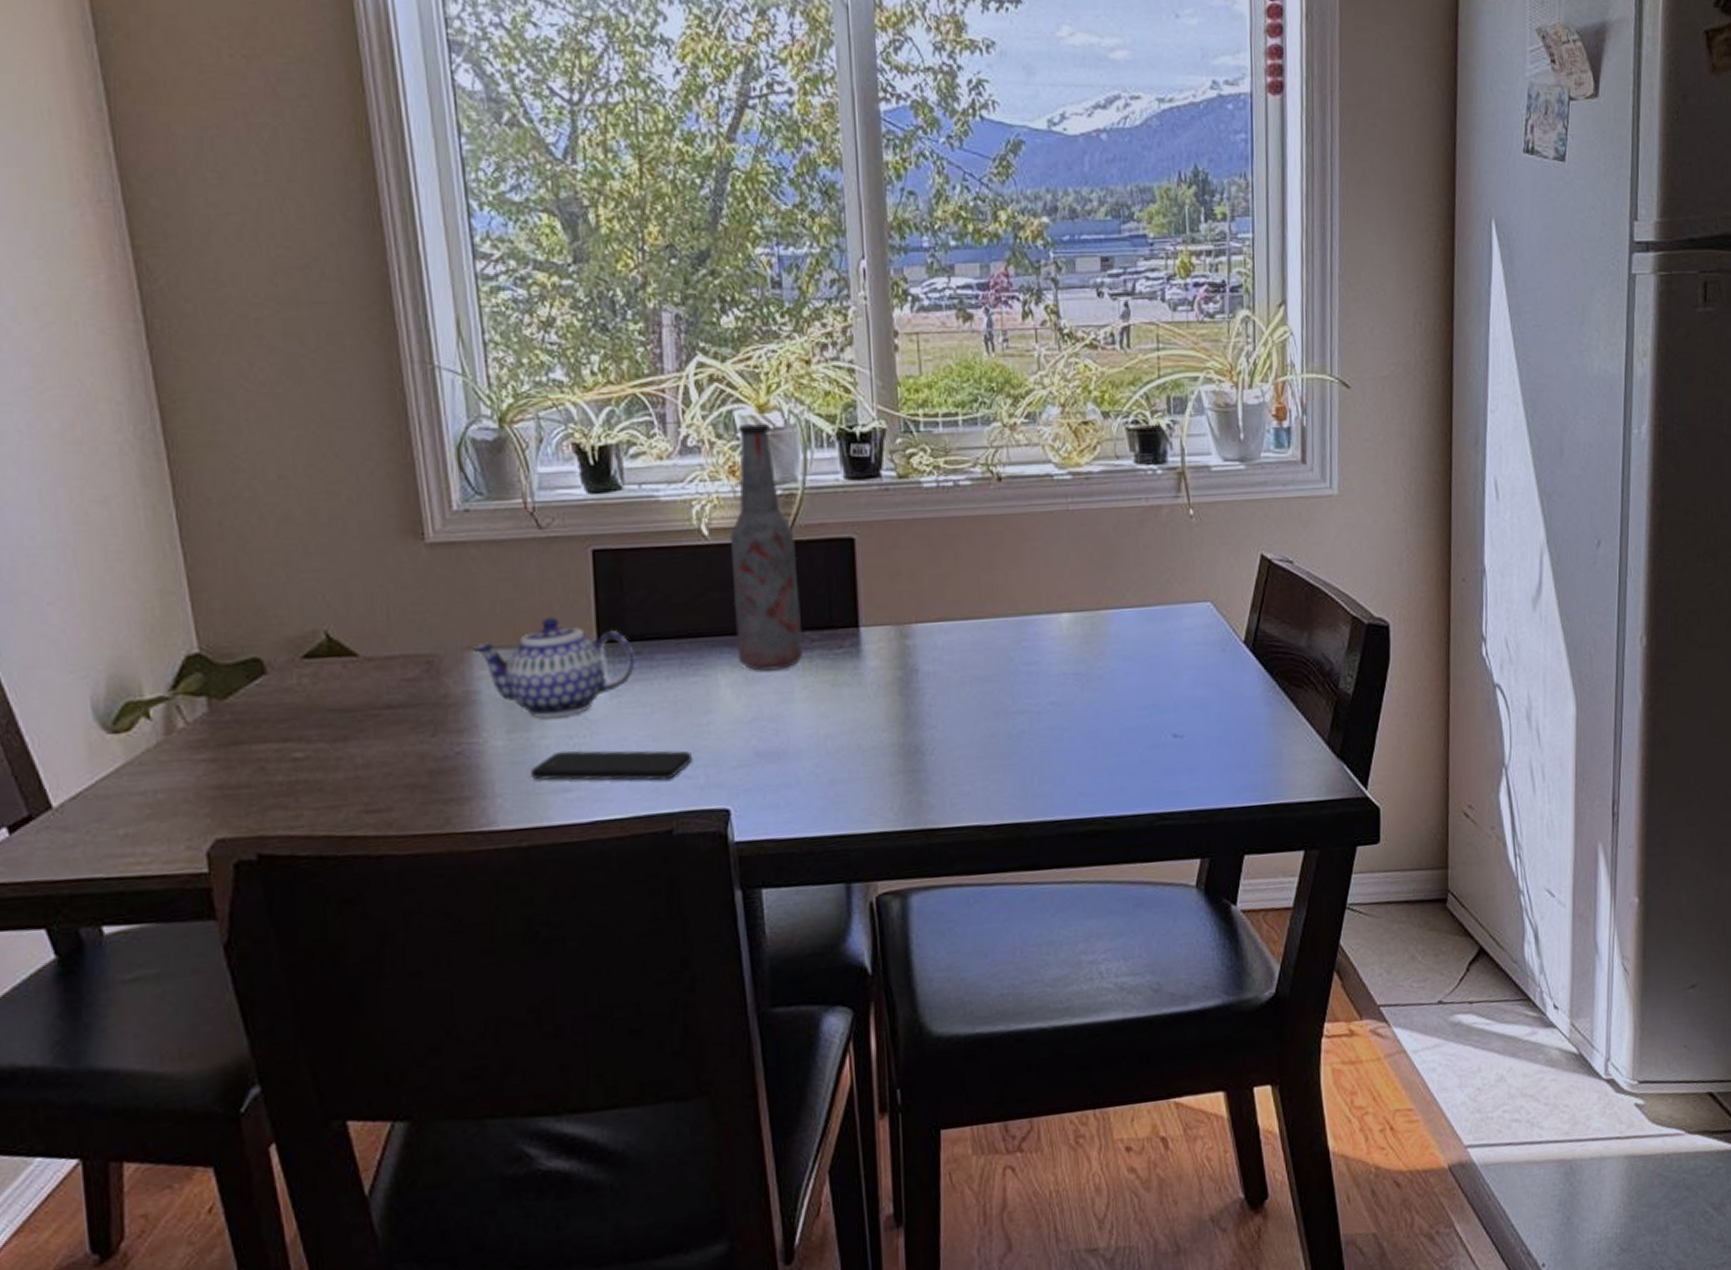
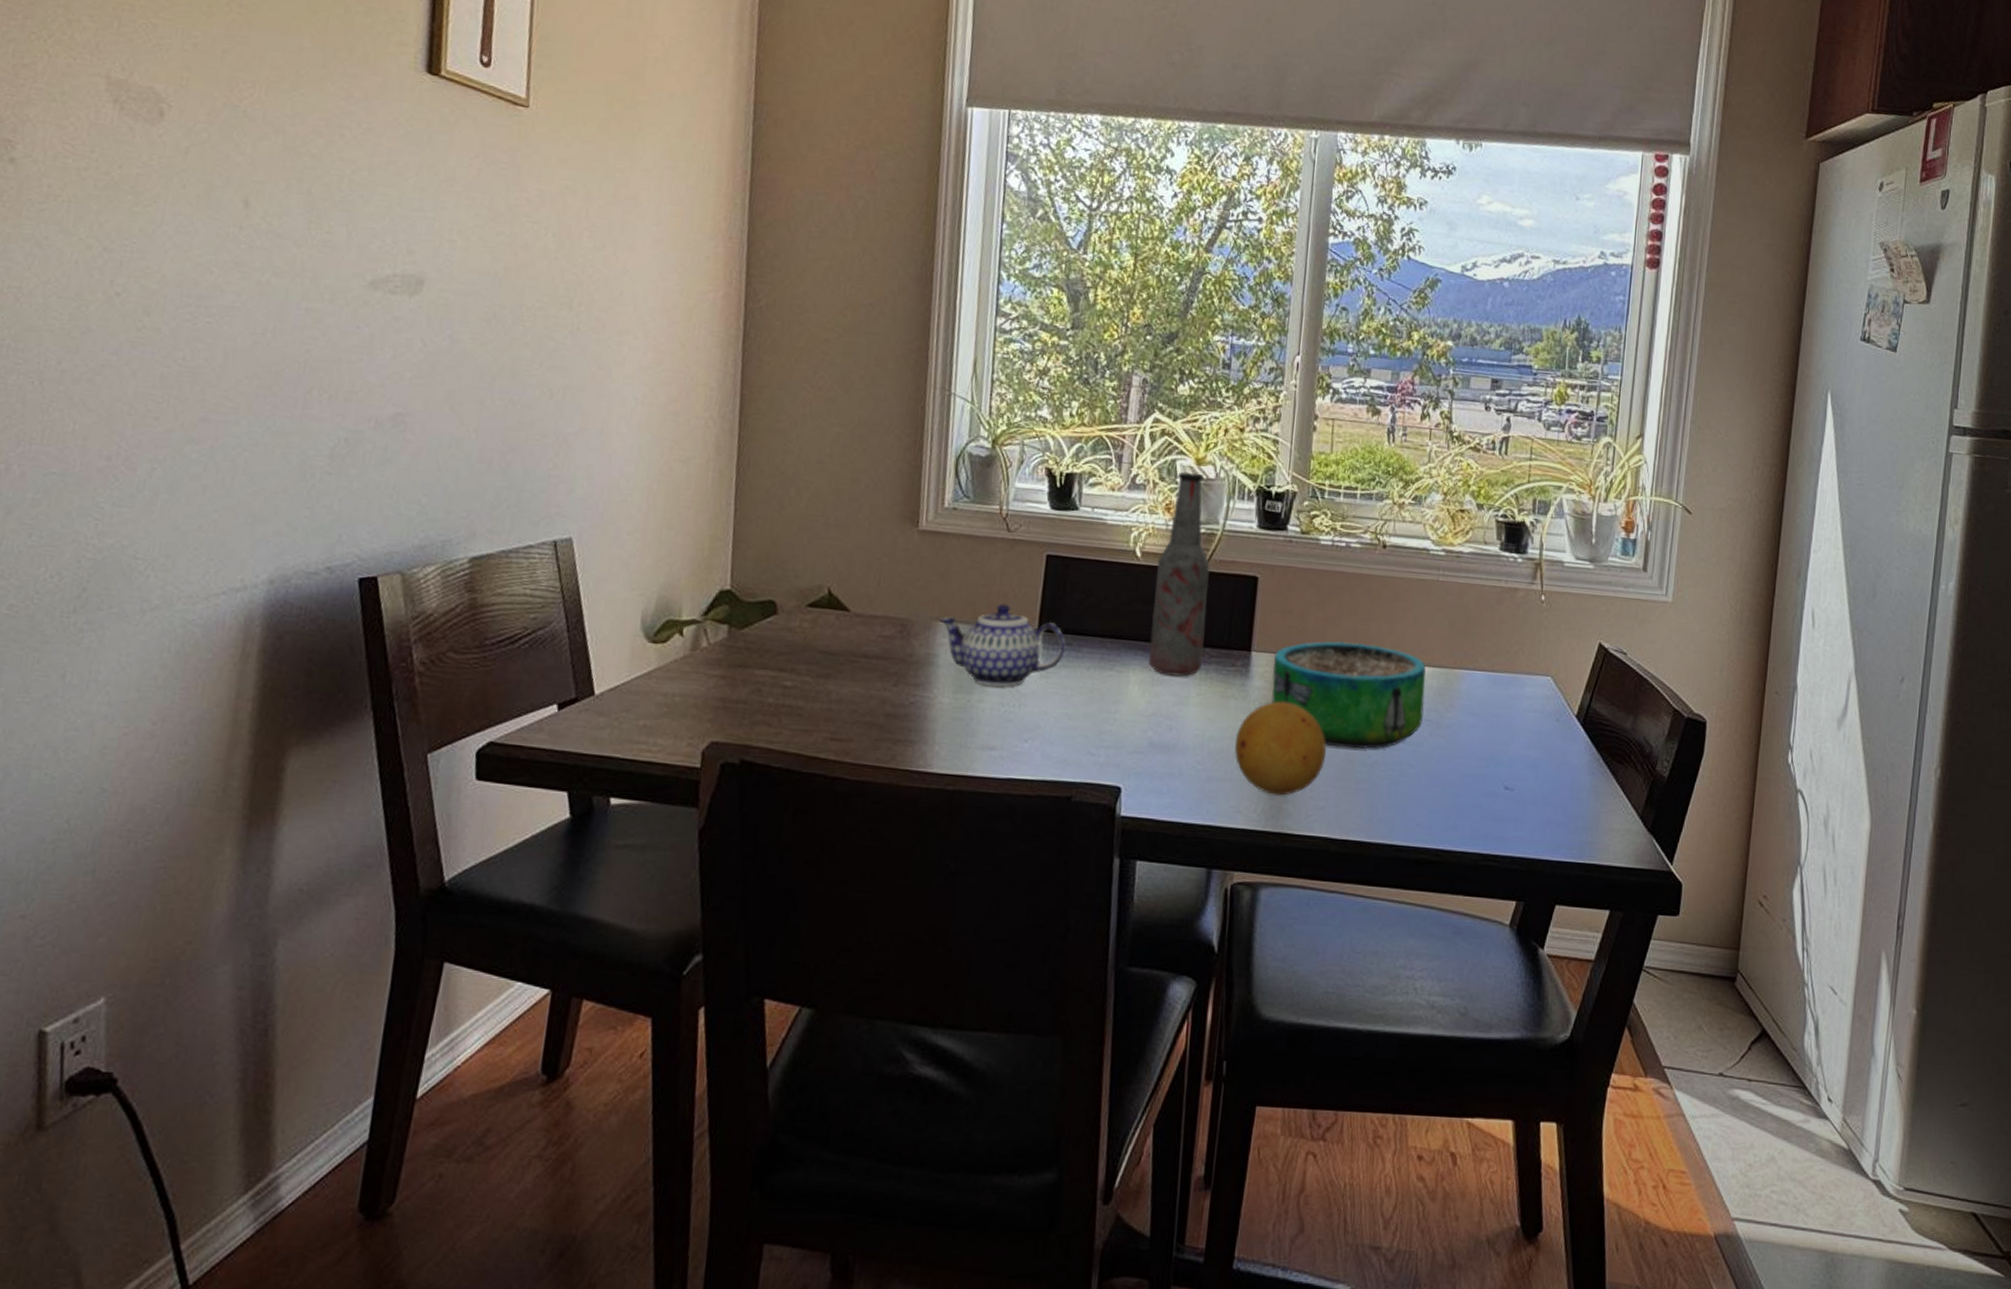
smartphone: present [531,750,692,781] -> none [966,715,1098,754]
fruit: none [855,679,964,788] -> present [1234,701,1326,796]
decorative bowl: none [887,597,1070,721] -> present [1272,640,1426,749]

